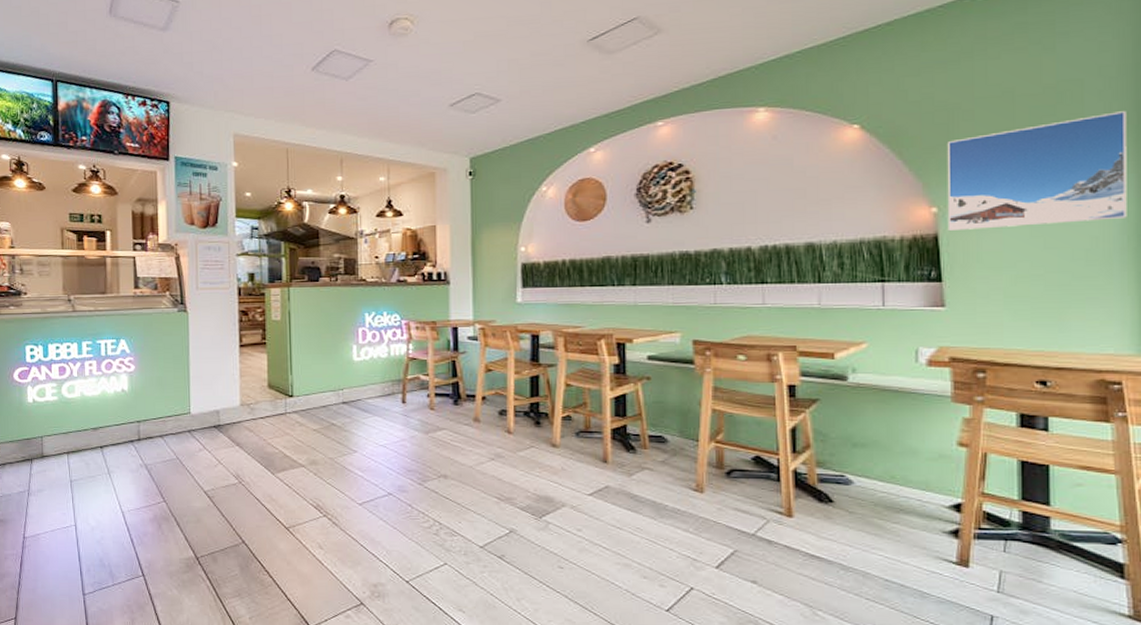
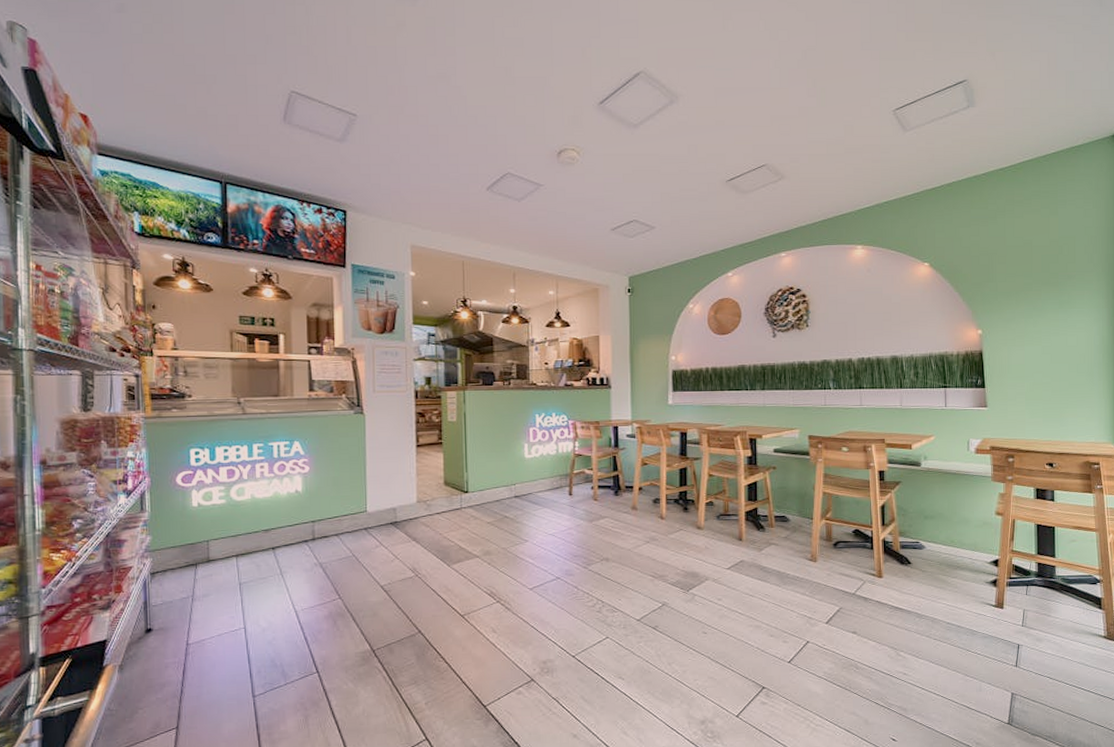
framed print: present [946,111,1127,230] -> none [988,262,1102,348]

